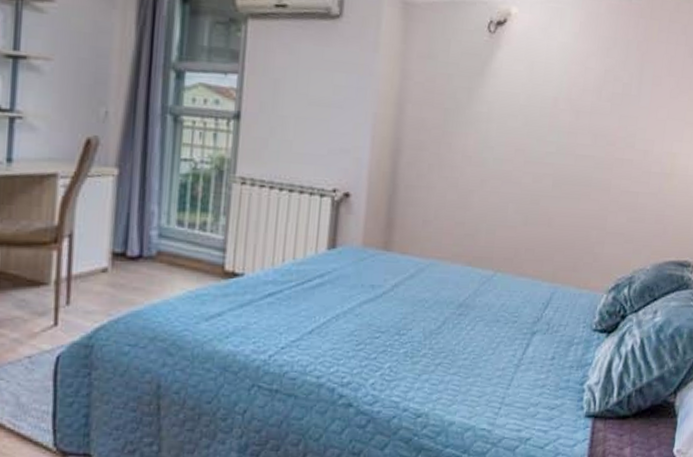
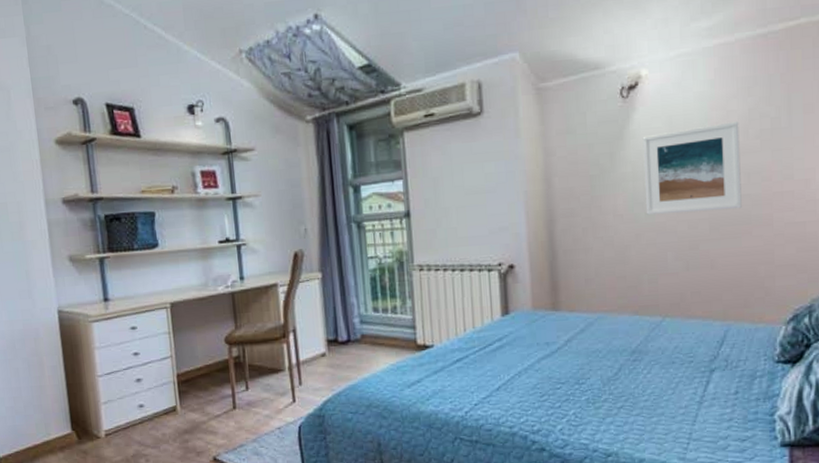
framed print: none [494,77,595,170] -> present [642,121,742,215]

